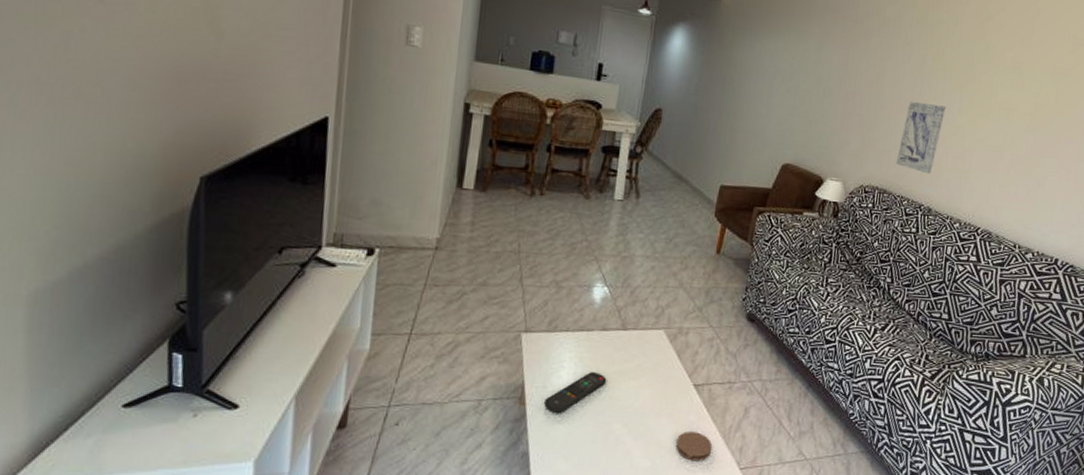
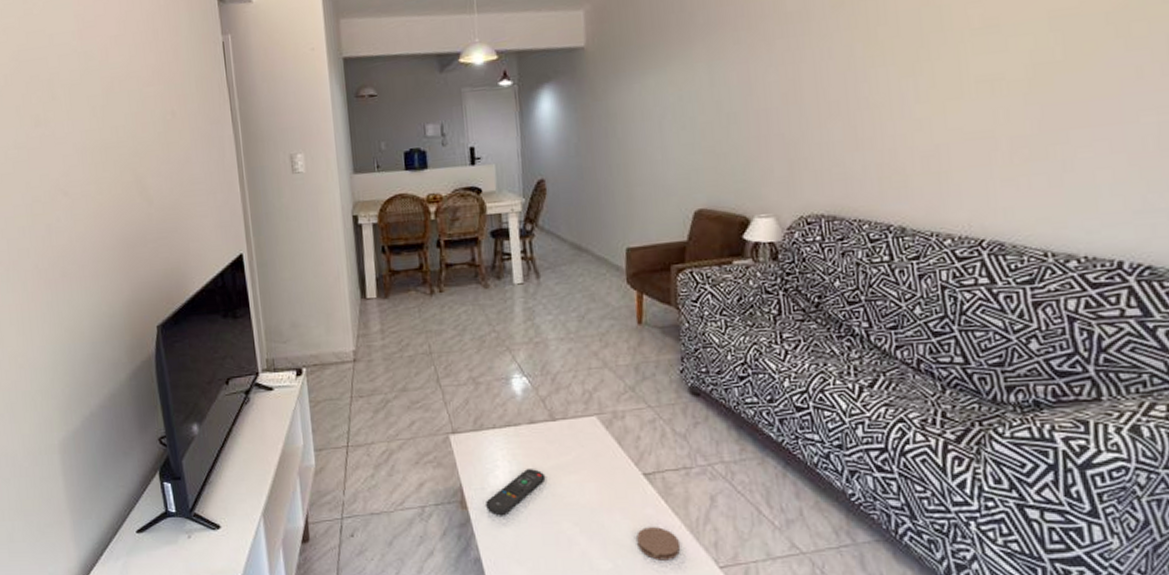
wall art: present [896,100,947,174] -> none [841,98,897,186]

